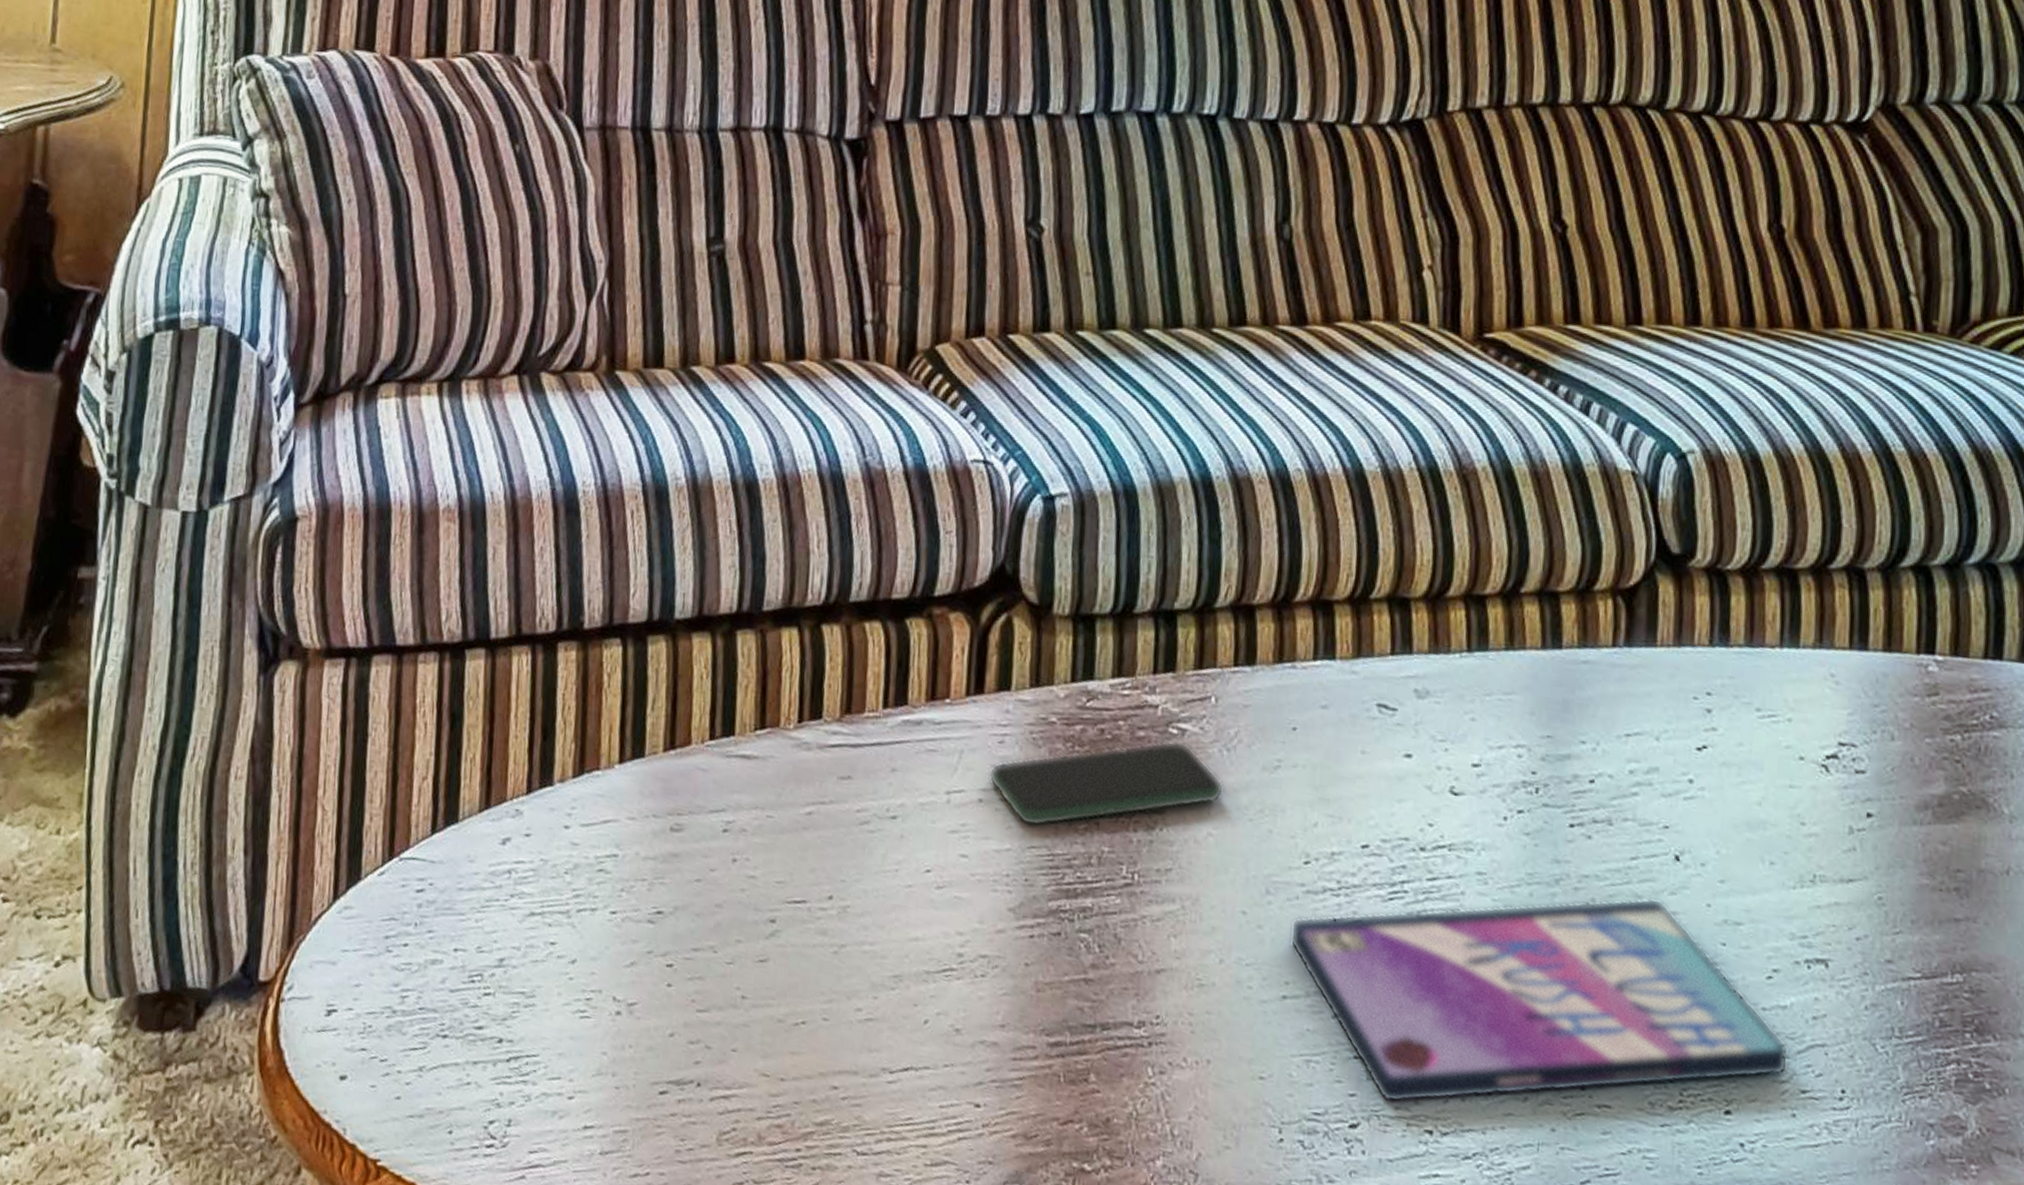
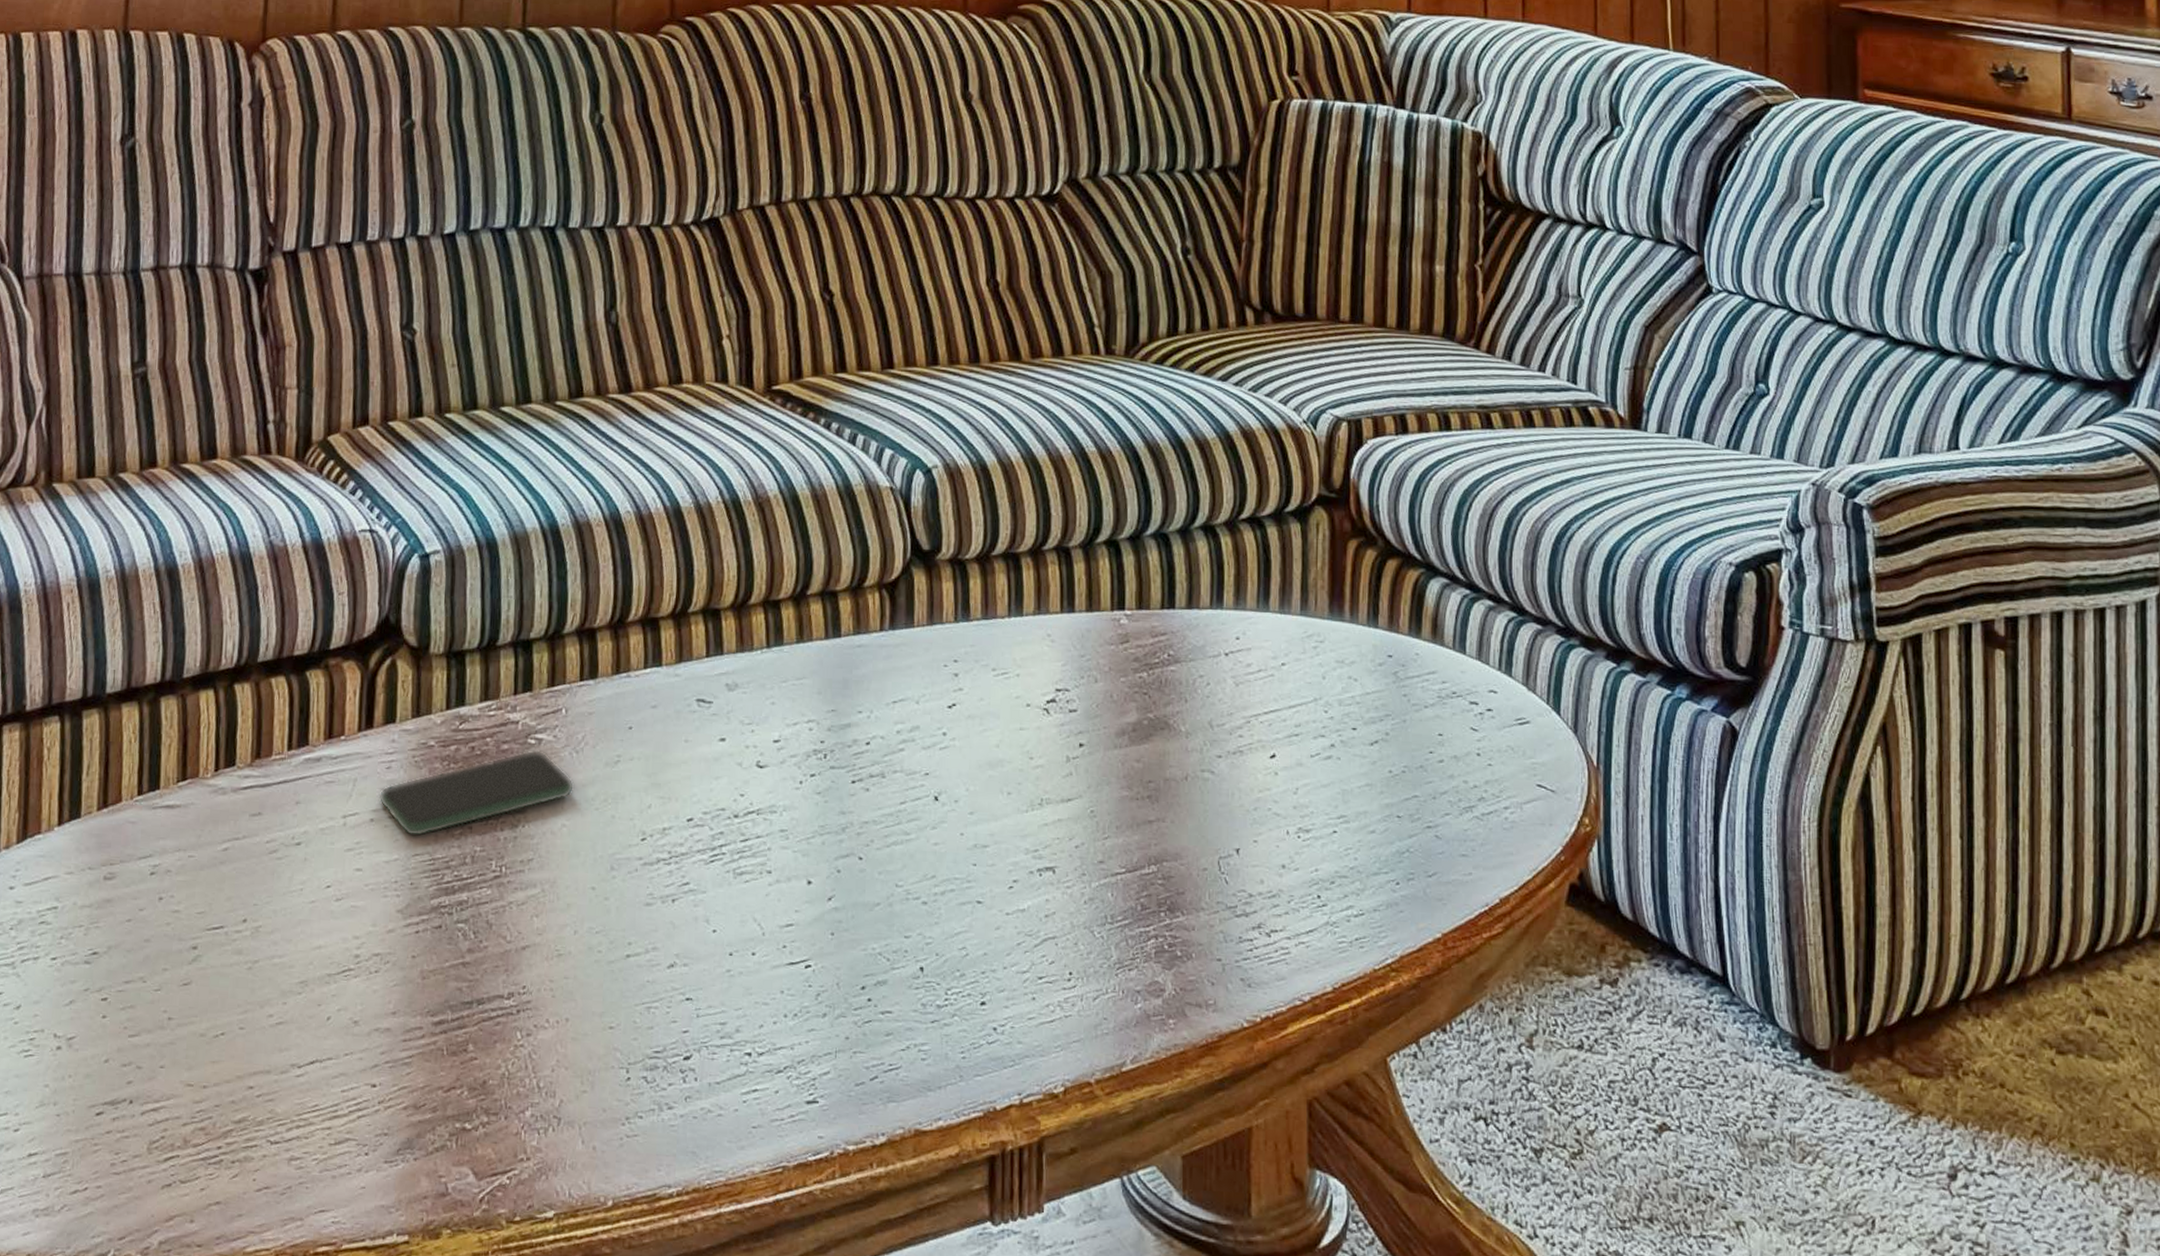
video game case: present [1290,897,1790,1104] -> none [631,833,1028,1034]

